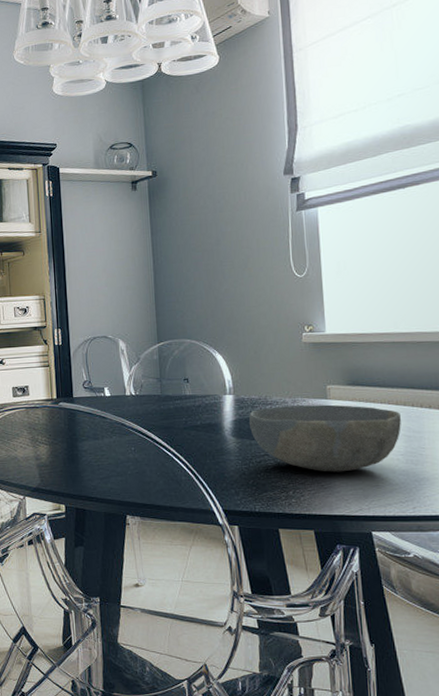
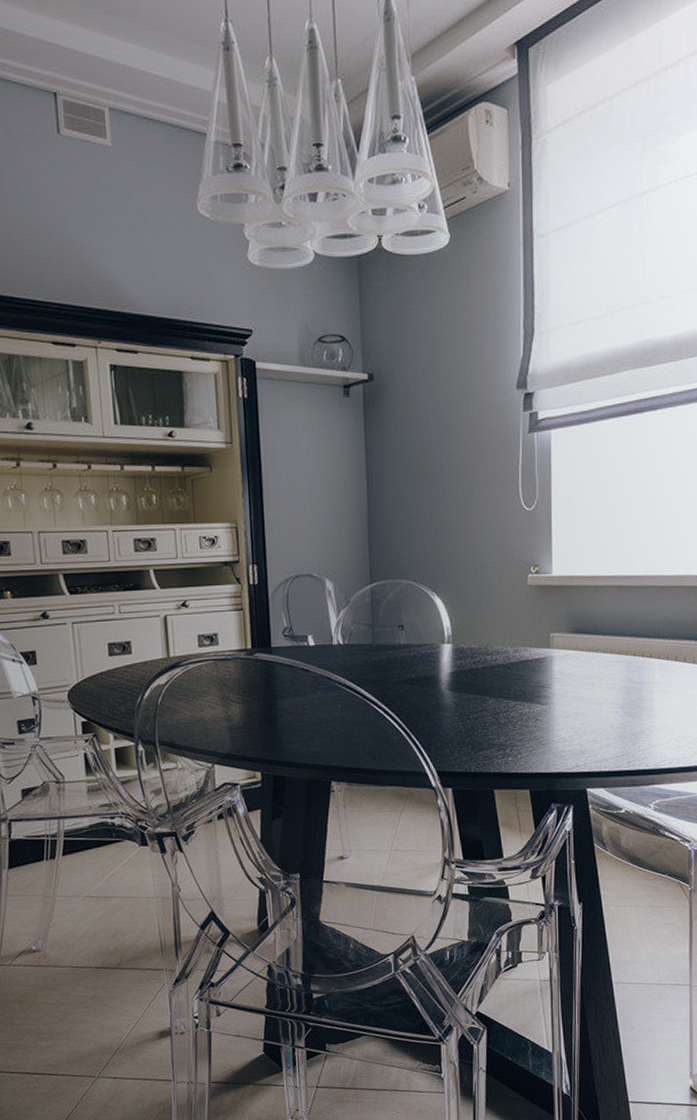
bowl: present [248,404,401,472] -> none [467,654,622,728]

